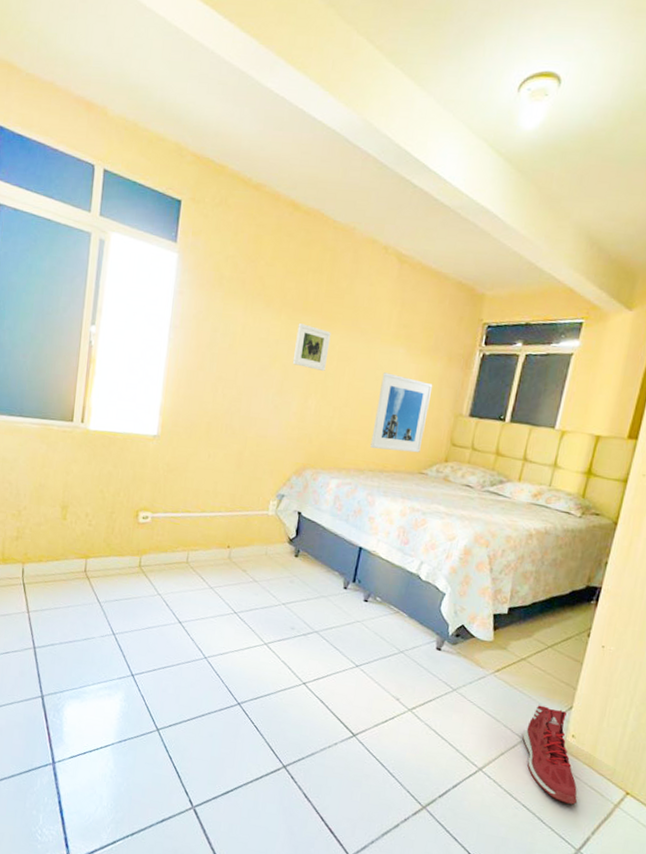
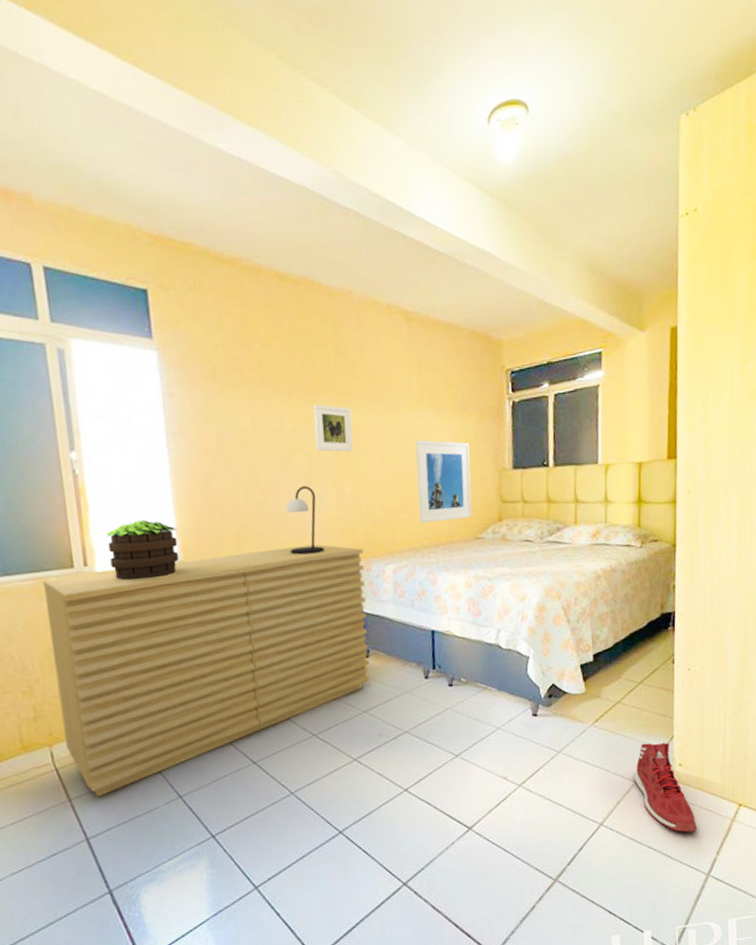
sideboard: none [35,426,314,616] -> present [42,544,370,798]
potted plant: none [102,393,160,446] -> present [107,520,180,581]
table lamp: none [250,393,284,455] -> present [285,486,324,555]

